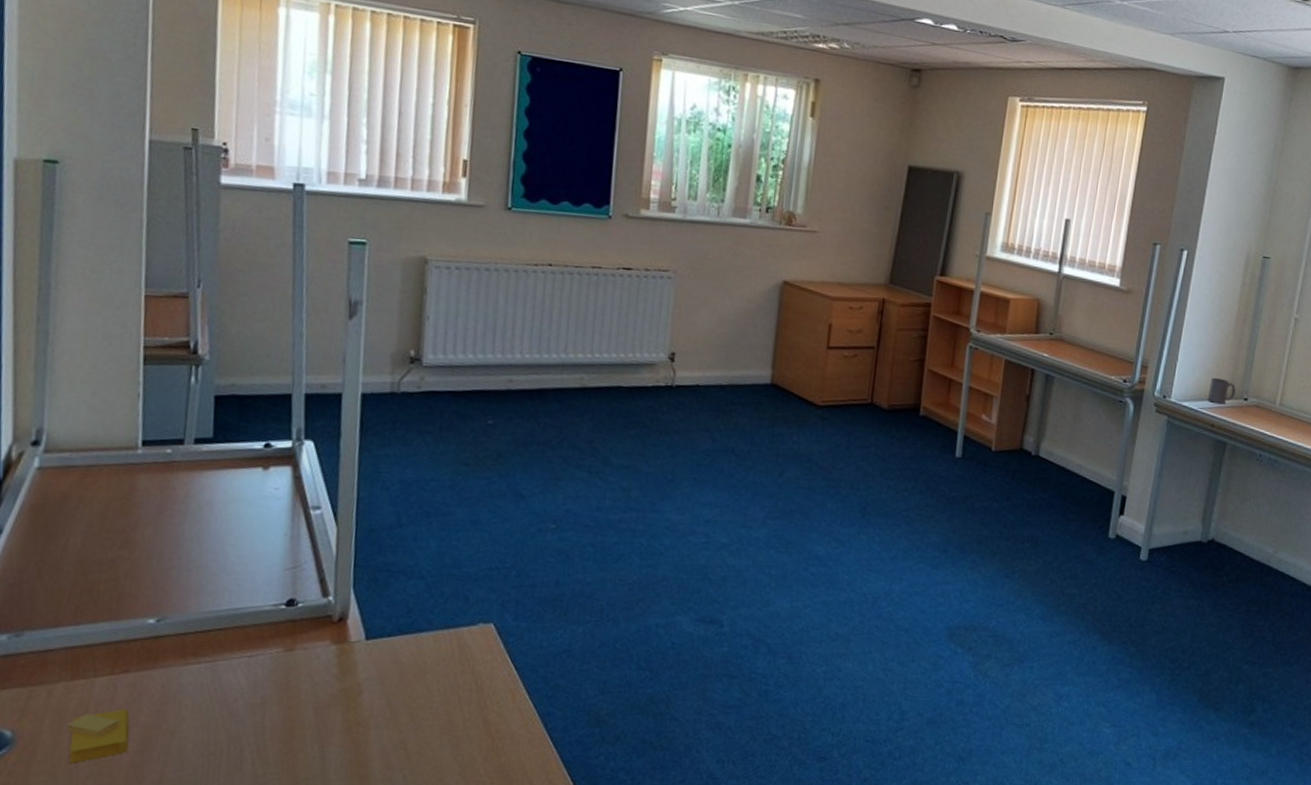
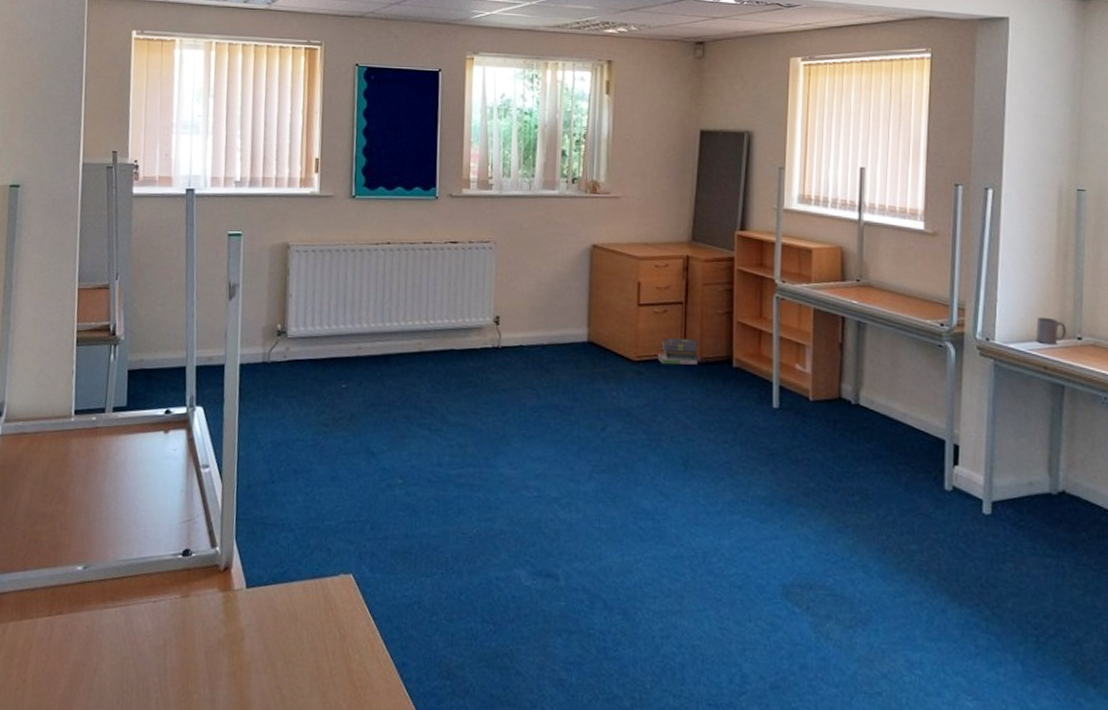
sticky notes: present [65,709,130,763] -> none [15,647,62,696]
books: none [843,383,886,412] -> present [657,337,698,365]

